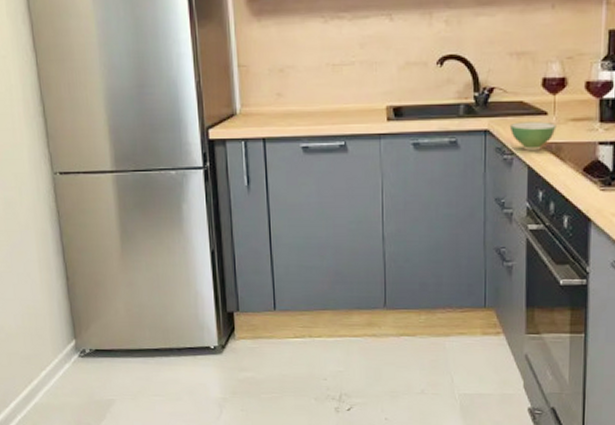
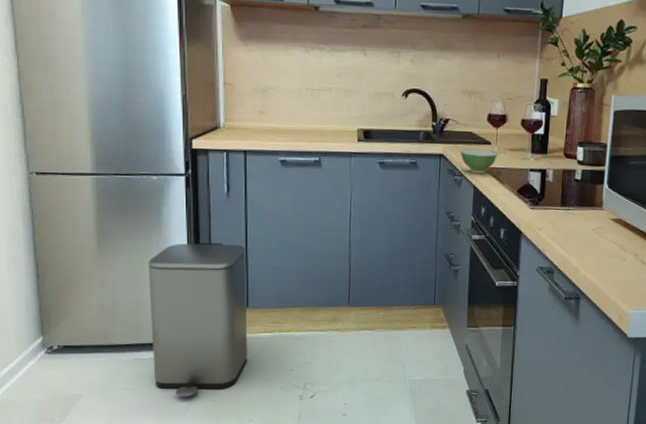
pedal bin: none [171,240,278,405] -> present [148,242,248,396]

